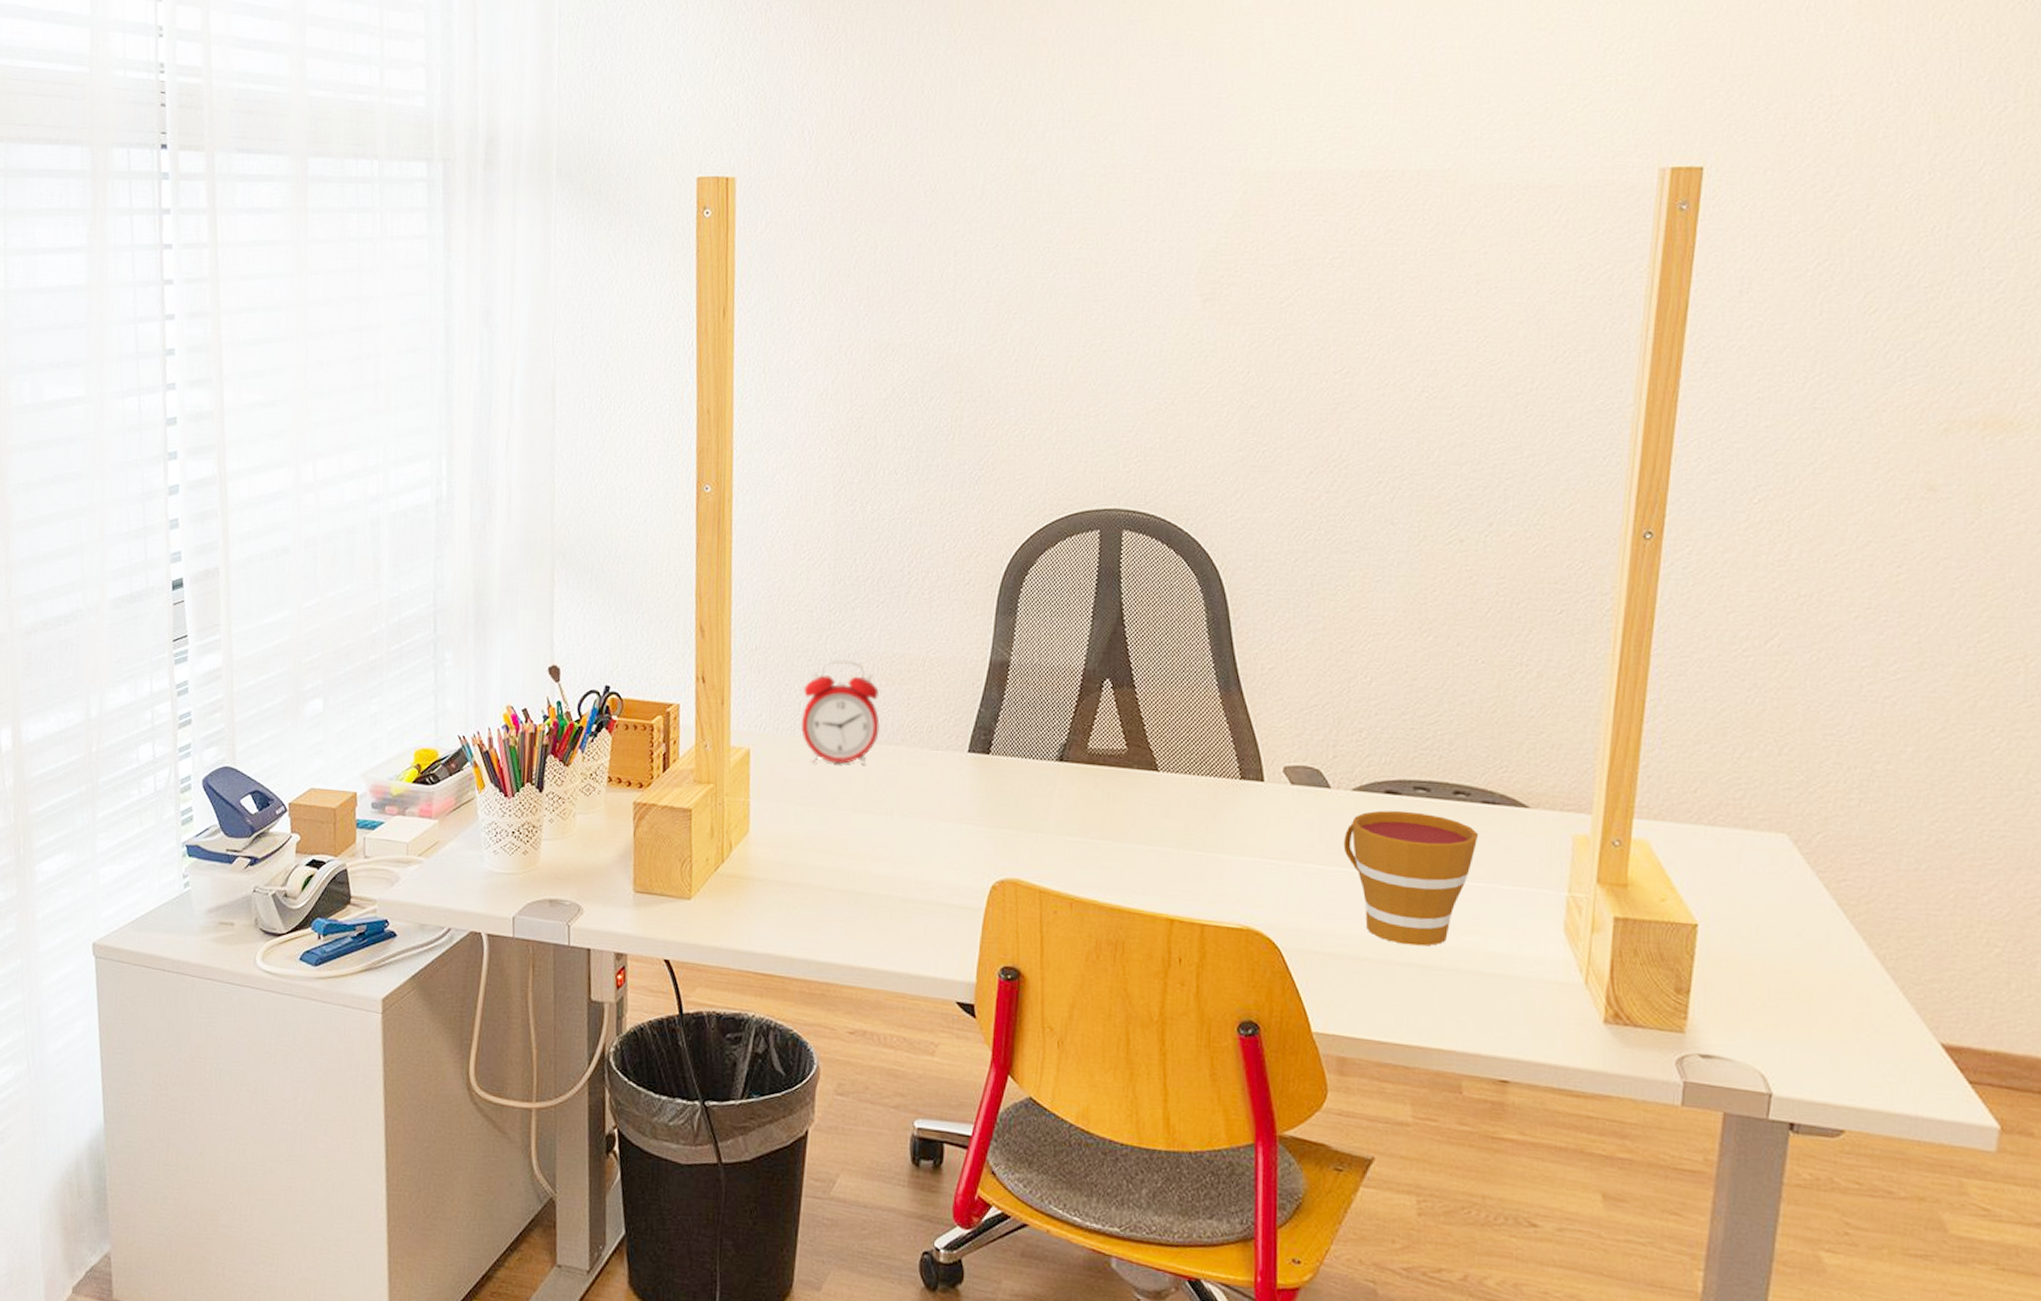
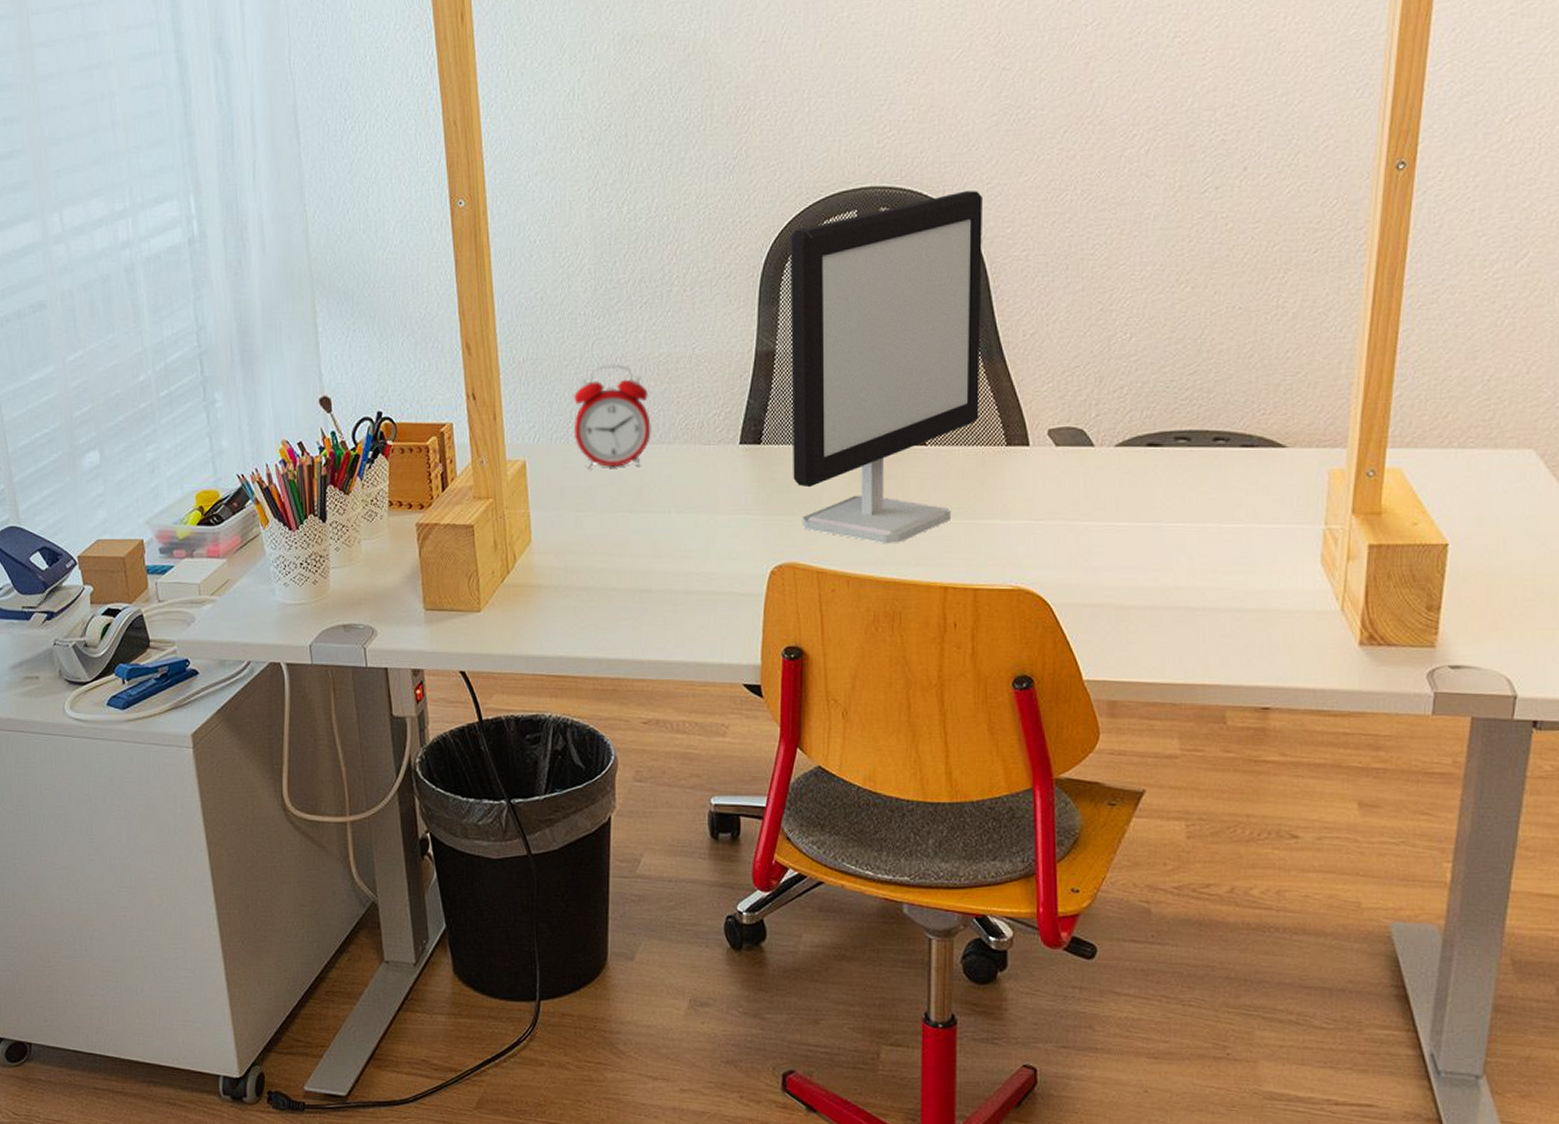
computer monitor: none [1020,521,1226,869] -> present [790,191,982,544]
cup: present [1343,810,1479,946] -> none [1108,461,1238,590]

